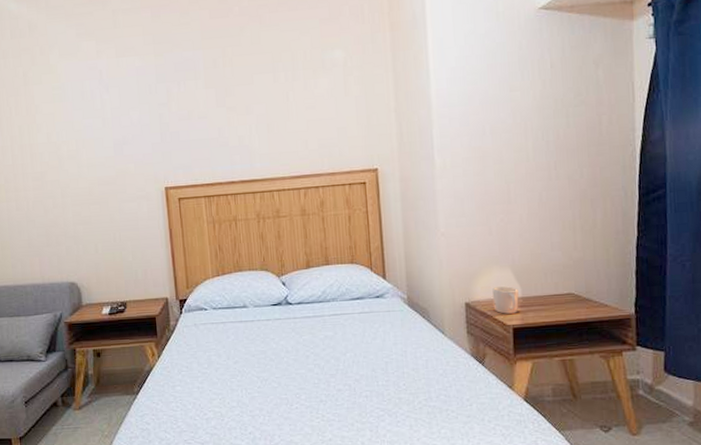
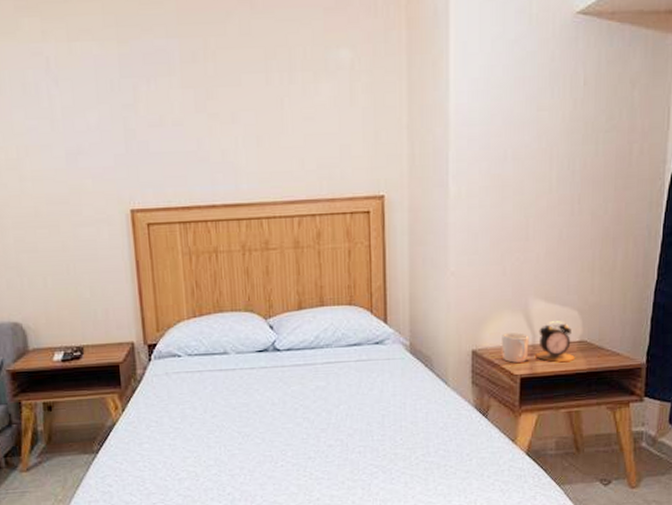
alarm clock: none [526,275,564,314] -> present [535,321,575,363]

